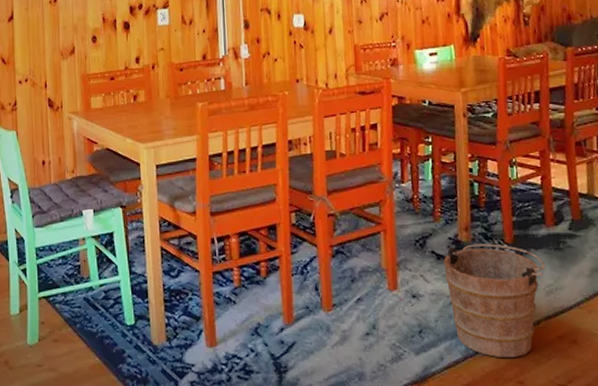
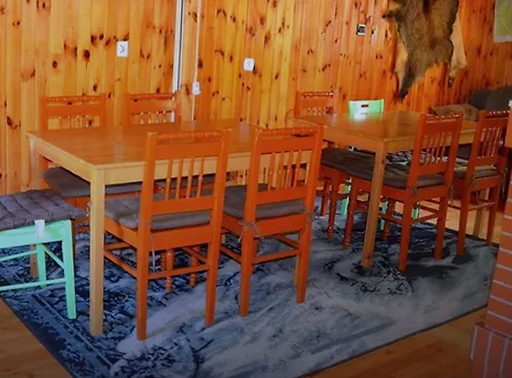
bucket: present [443,244,545,357] -> none [345,270,428,359]

